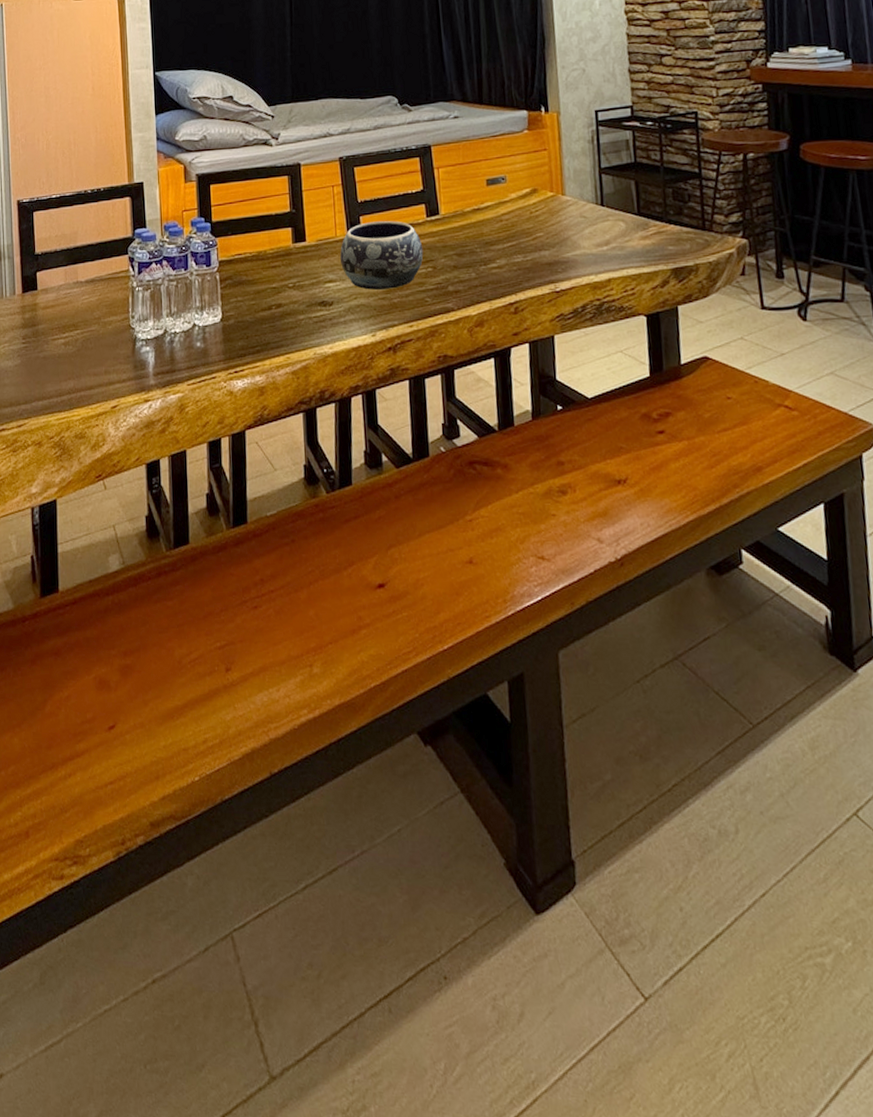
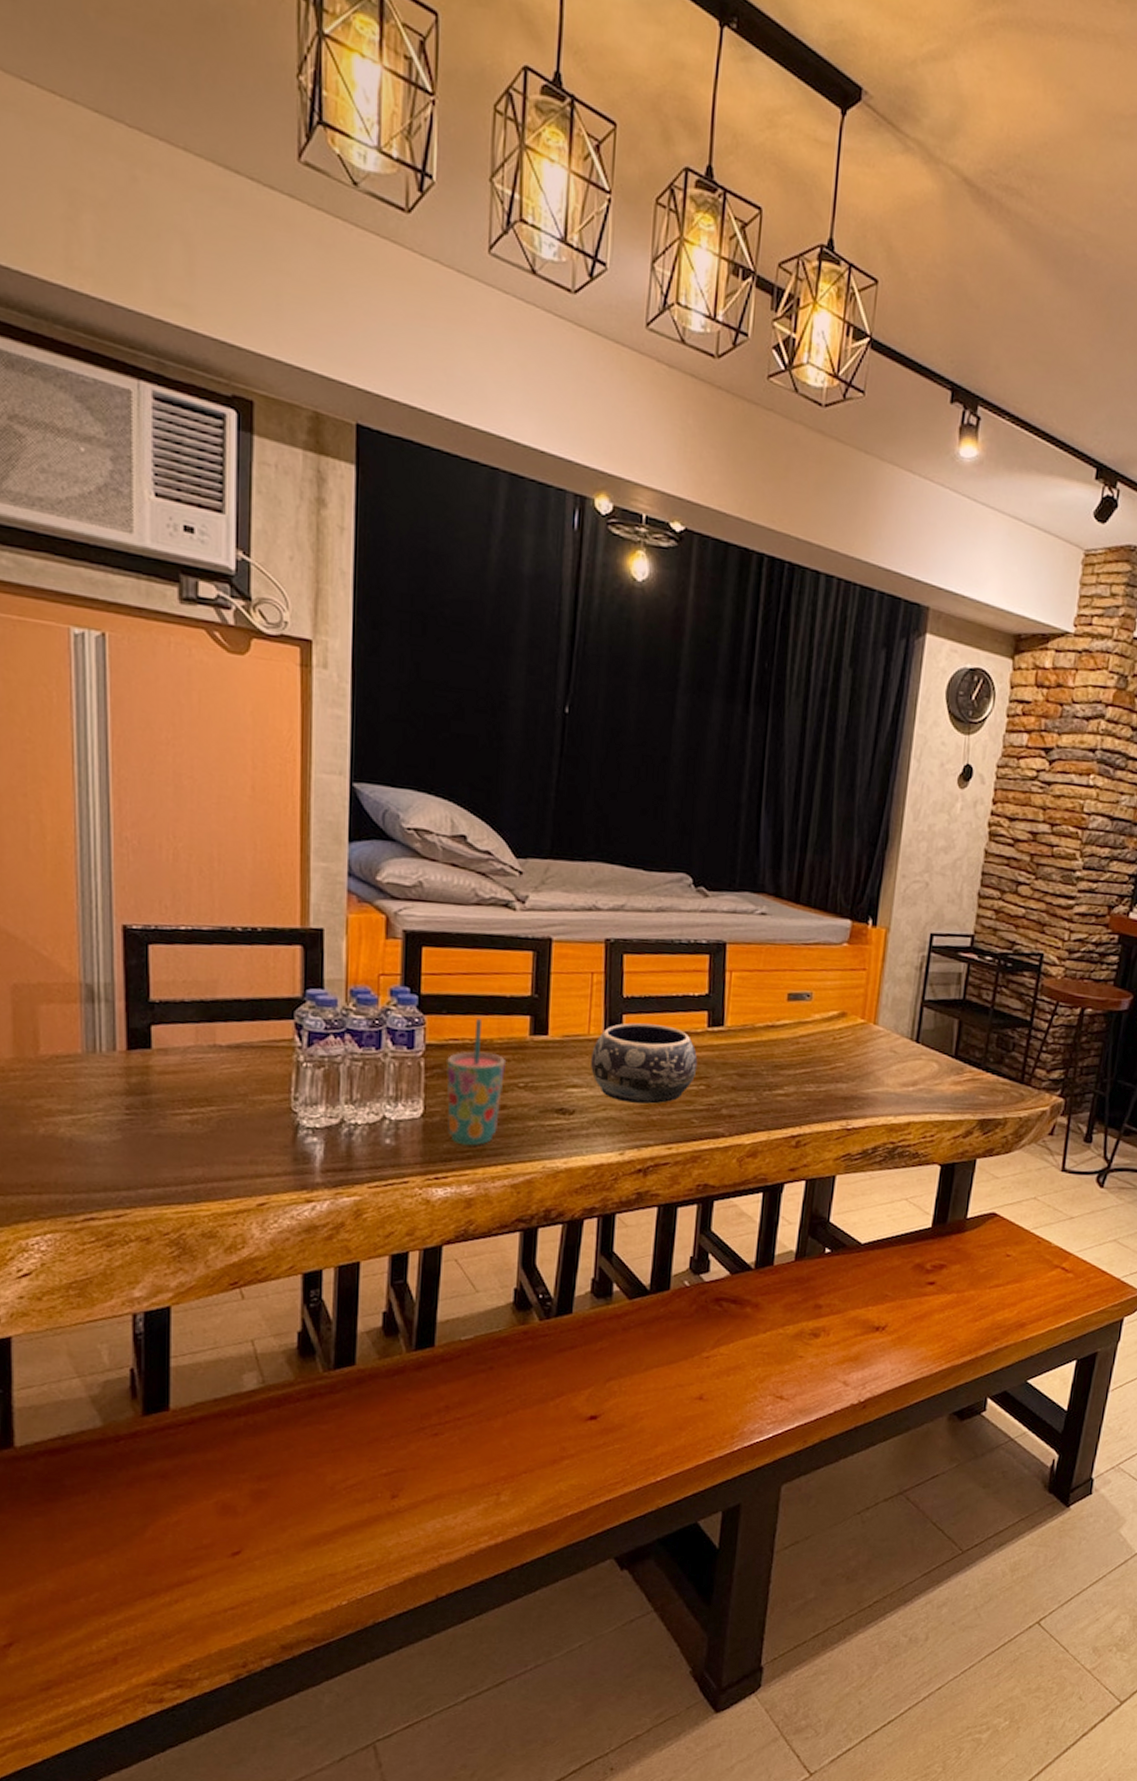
cup: none [234,236,278,342] -> present [445,1019,505,1146]

